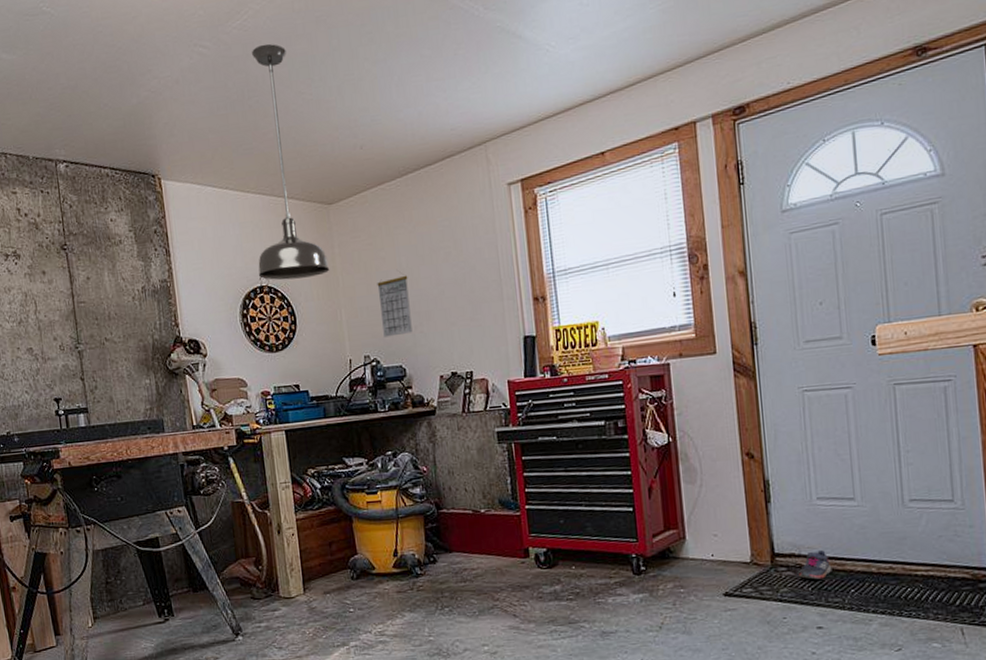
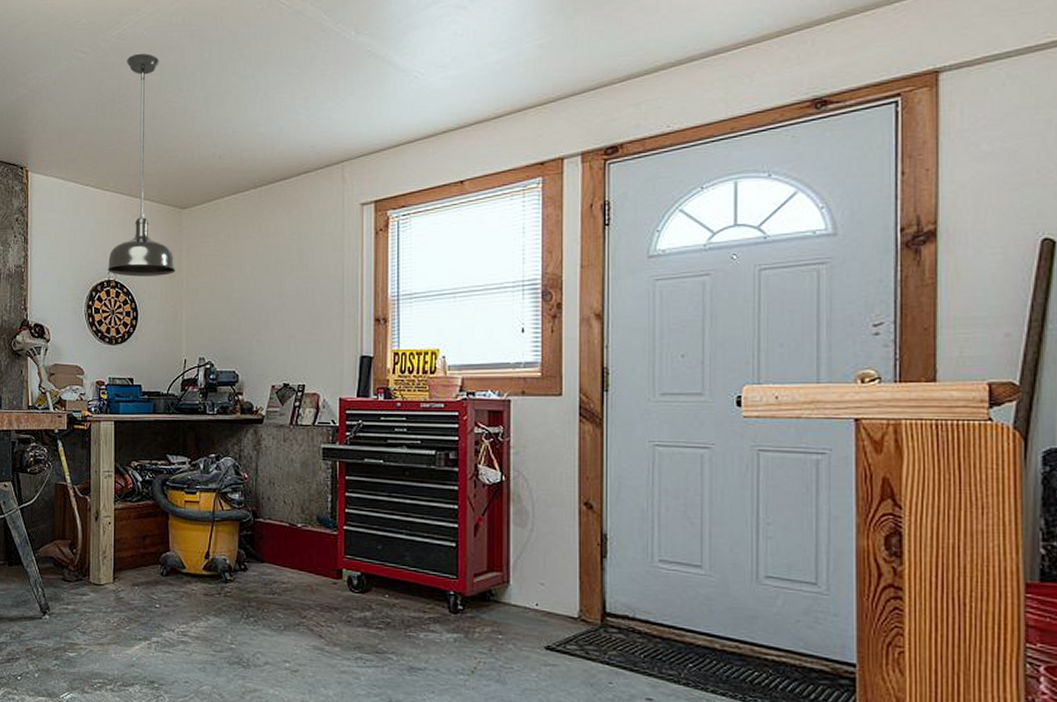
calendar: present [377,271,413,338] -> none [220,279,251,342]
shoe: present [799,550,832,580] -> none [631,616,669,648]

